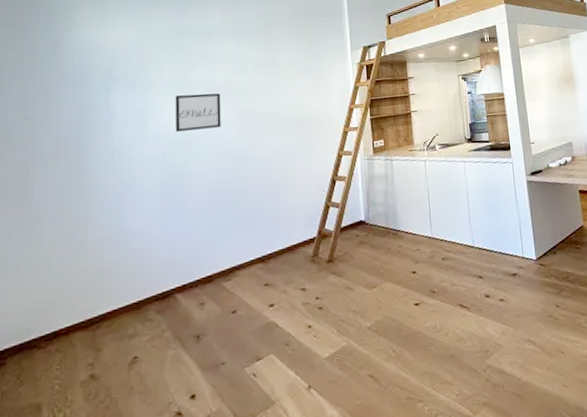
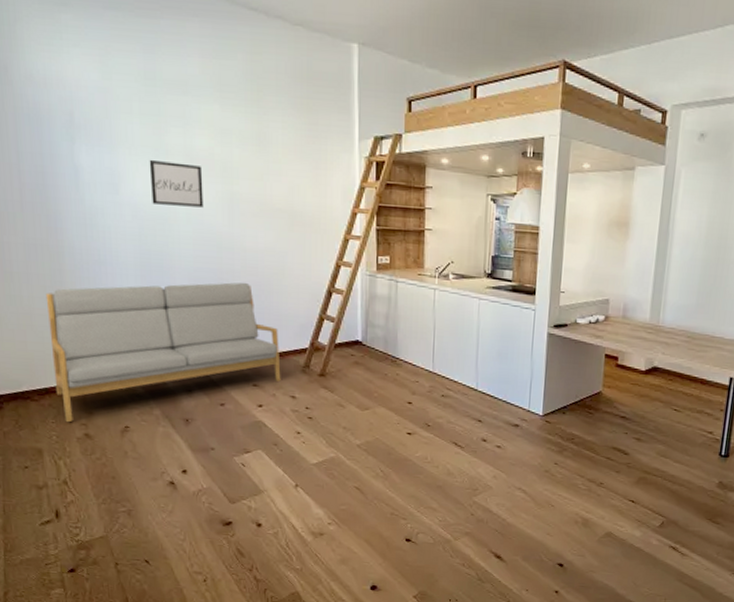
loveseat: none [65,185,291,366] -> present [45,282,281,423]

